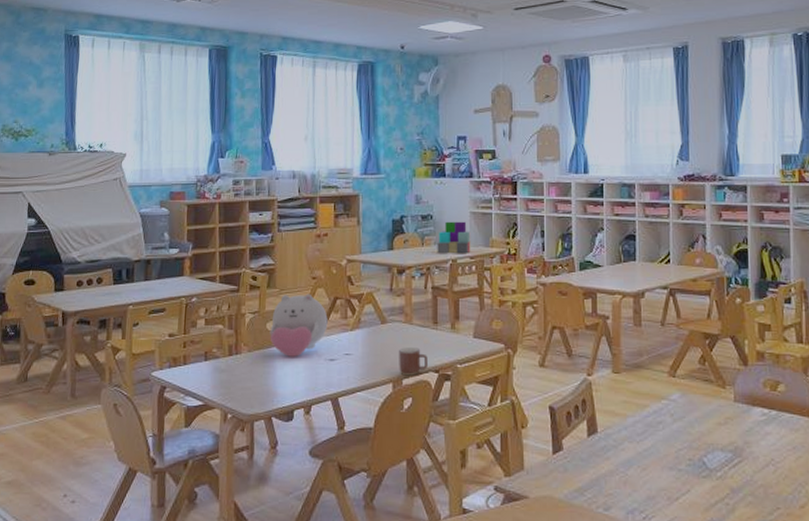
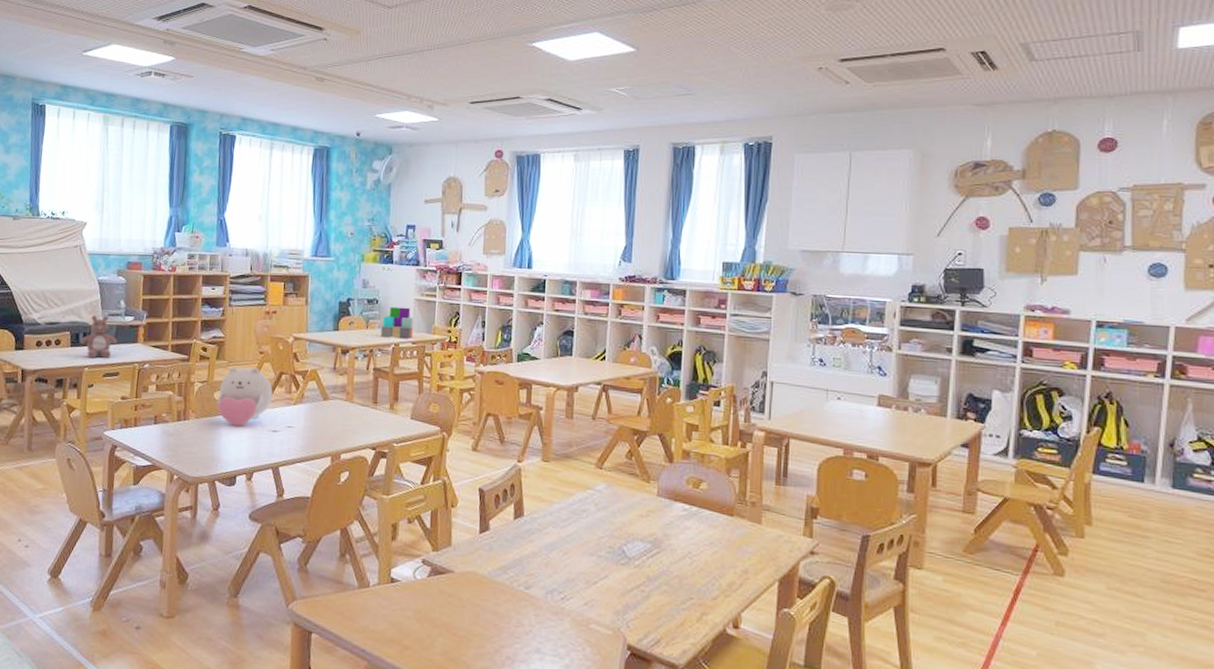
stuffed animal: none [123,249,162,295] -> present [80,315,117,358]
mug: present [398,347,428,376] -> none [337,424,366,451]

